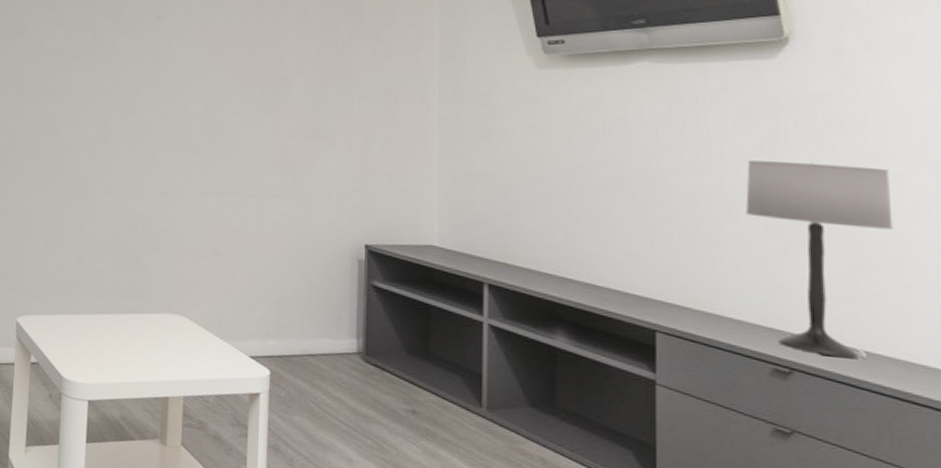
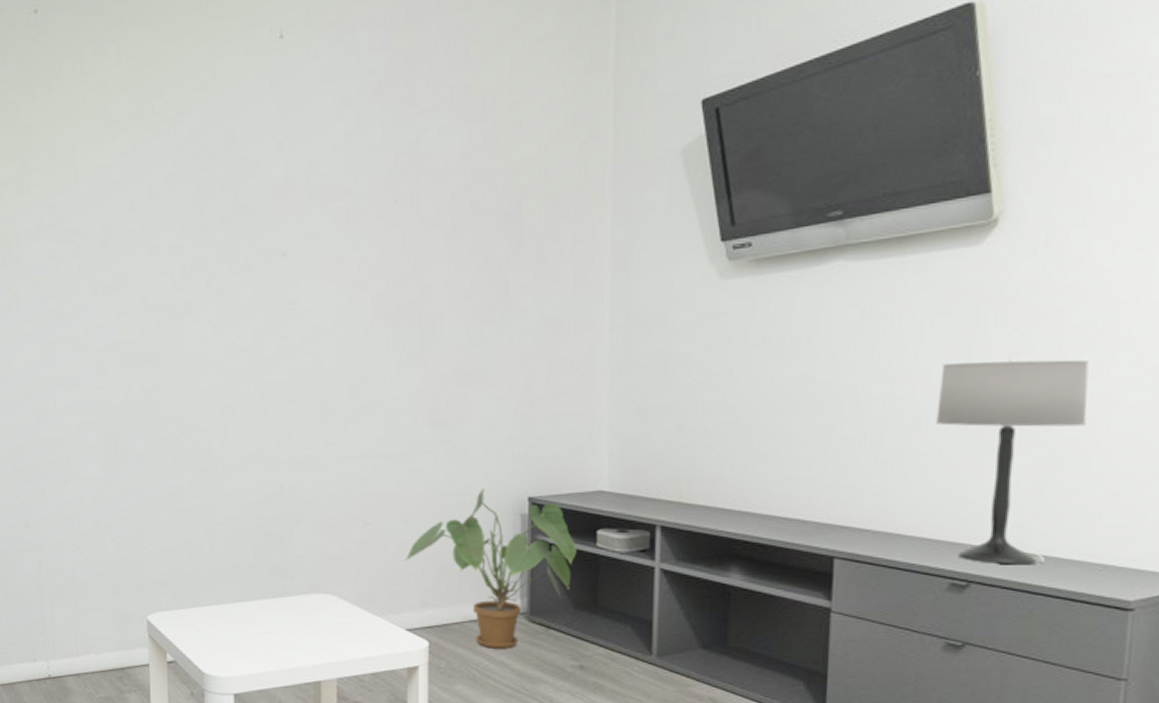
house plant: none [249,232,409,386] -> present [403,488,577,649]
speaker: none [427,280,479,307] -> present [596,528,651,553]

